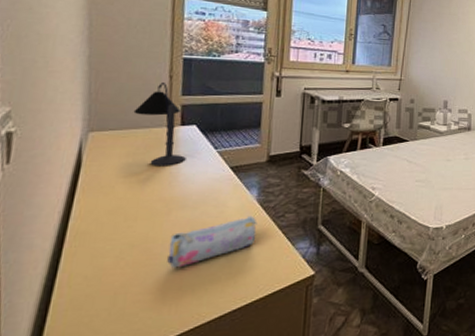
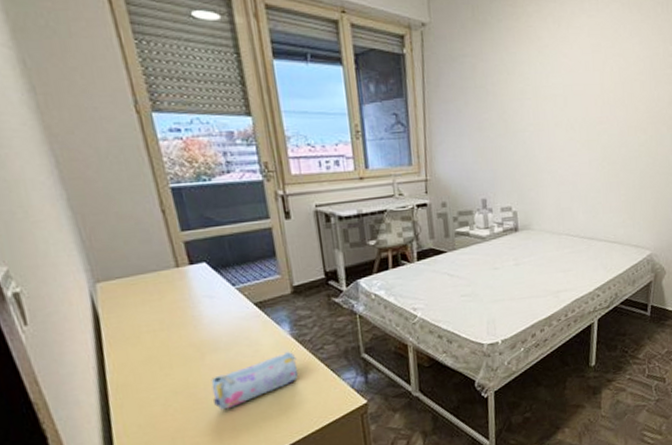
desk lamp: present [133,83,186,166] -> none [134,219,205,312]

